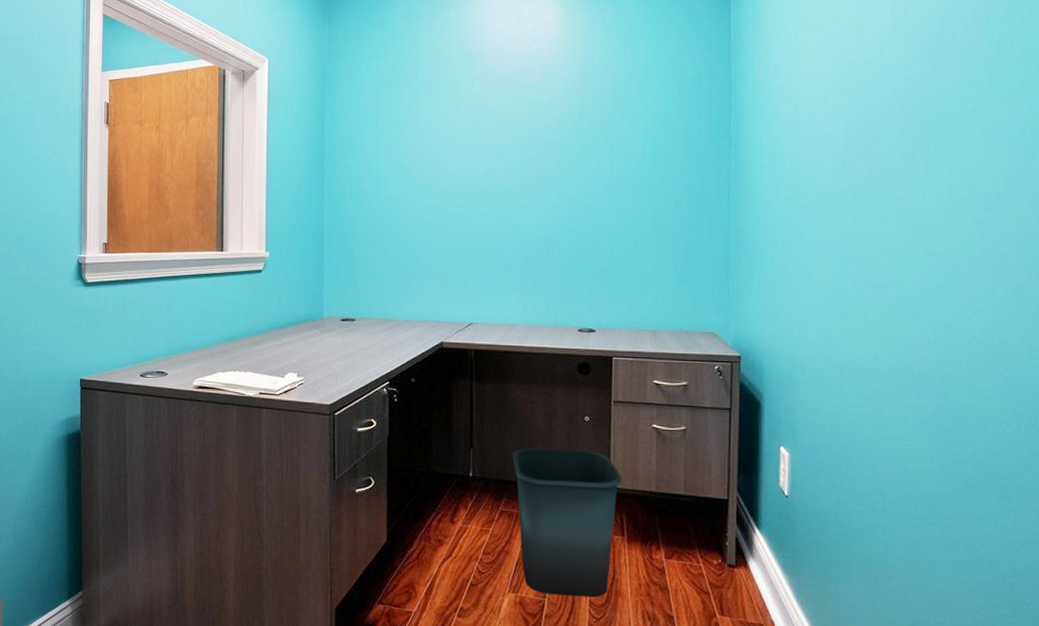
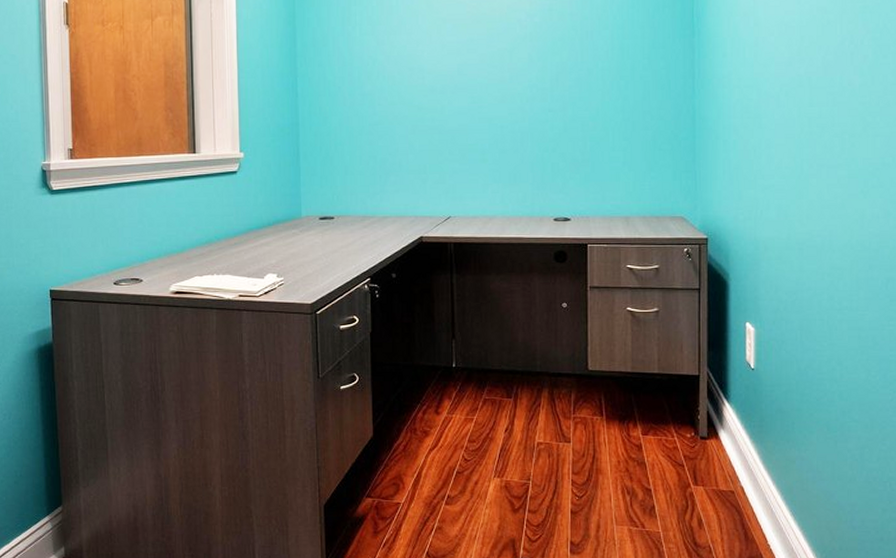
waste bin: present [512,447,623,598] -> none [493,336,600,477]

